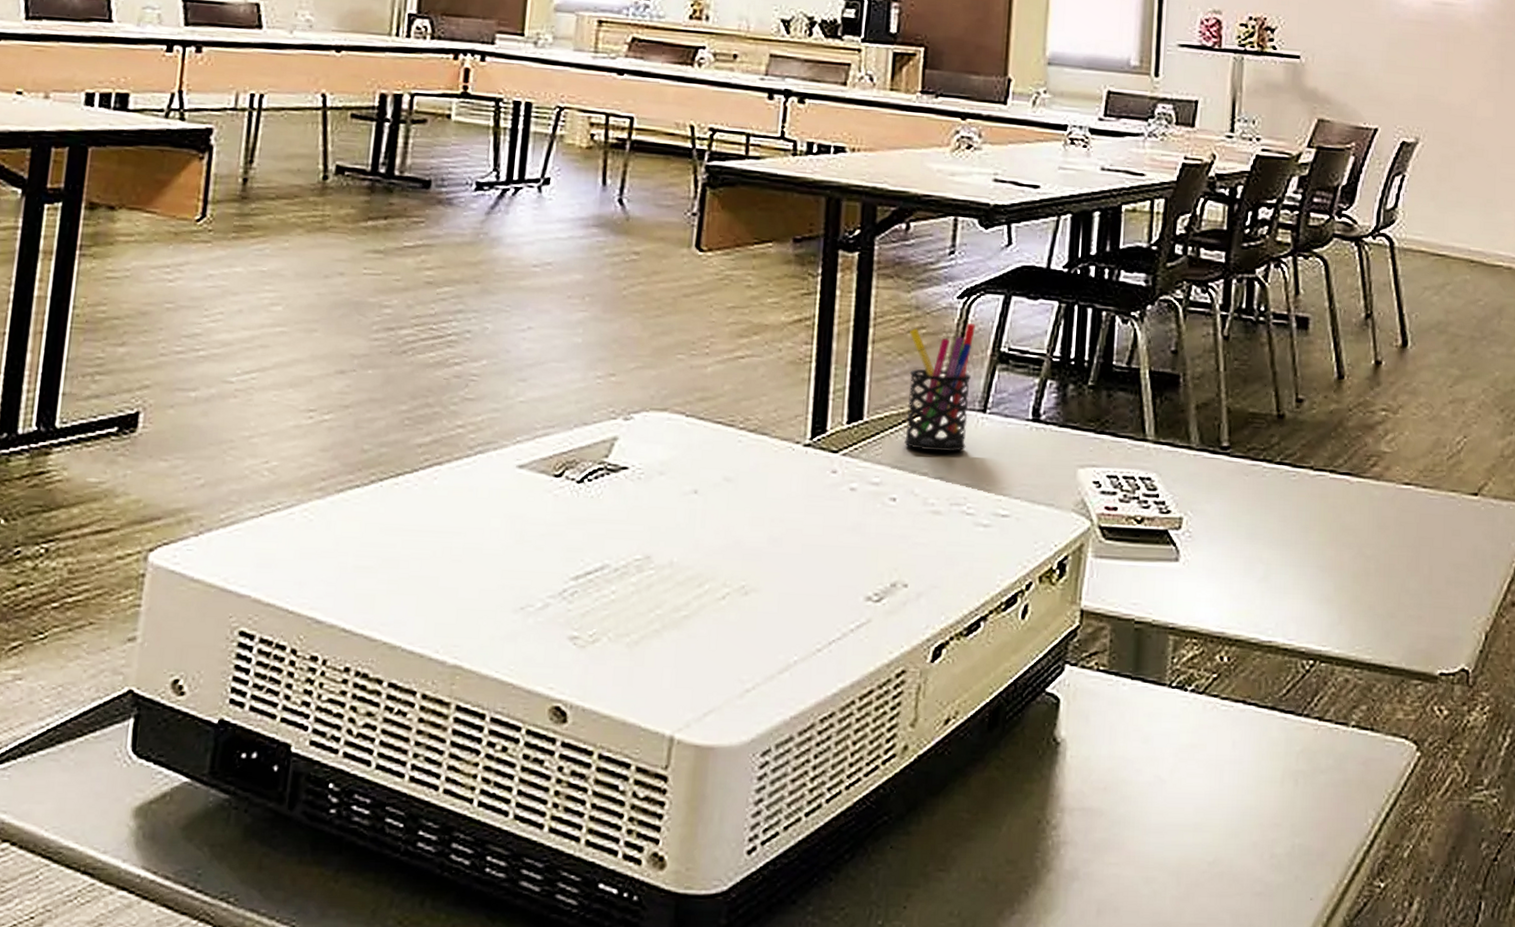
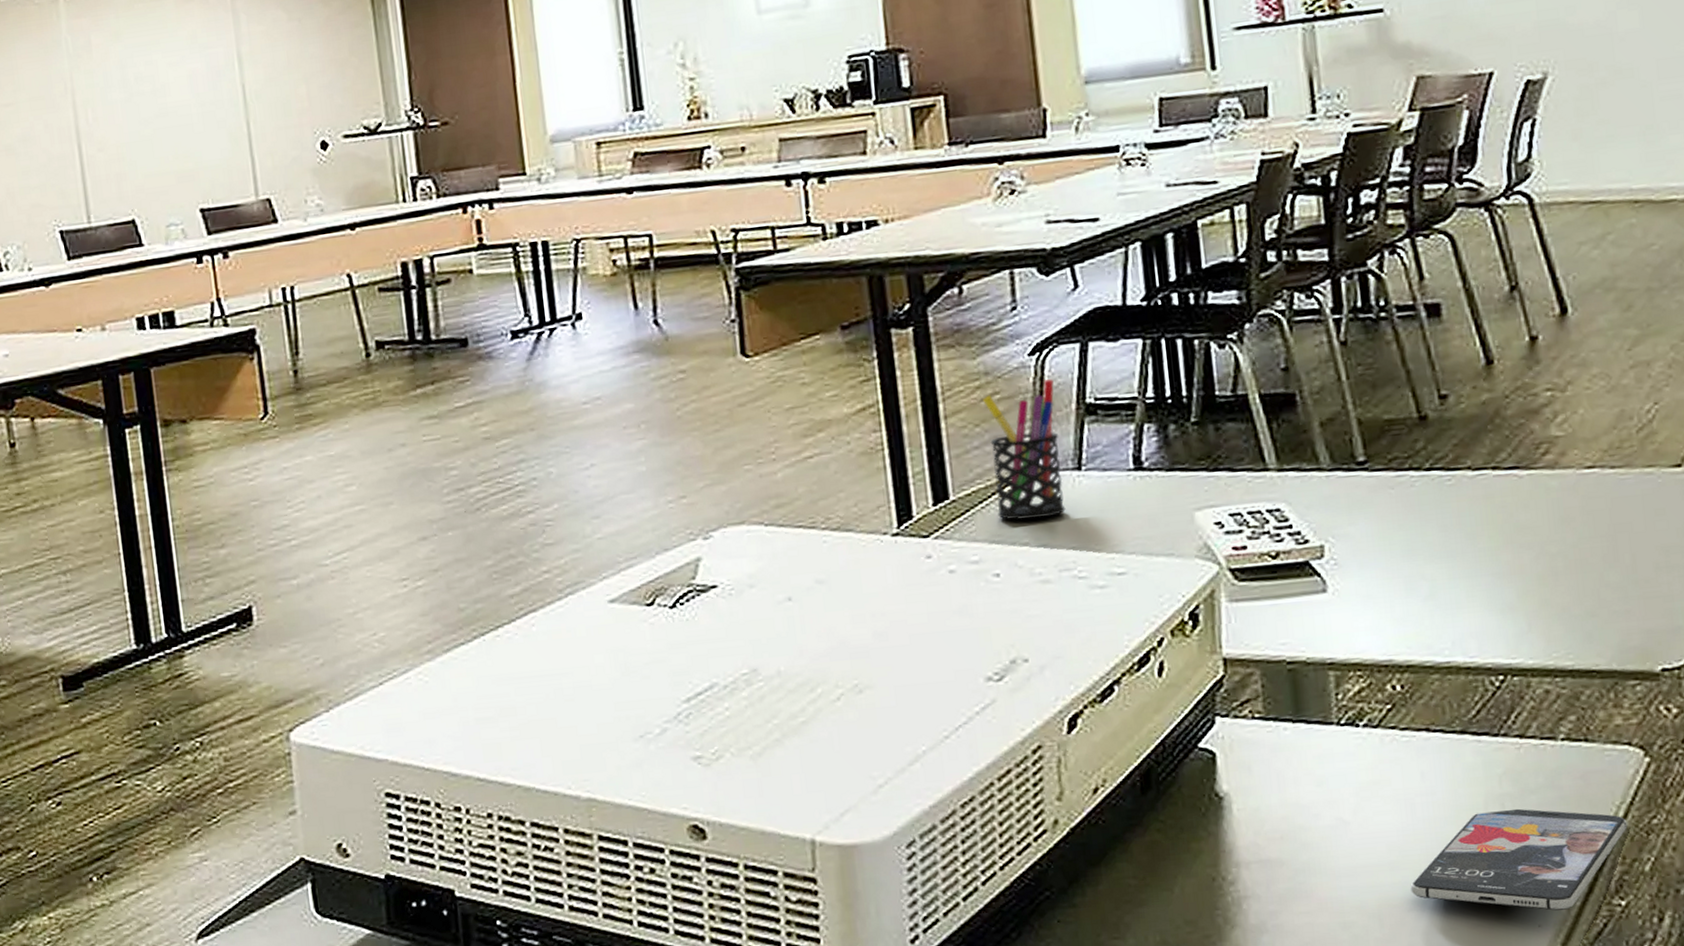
smartphone: none [1208,785,1395,886] -> present [1410,808,1628,911]

